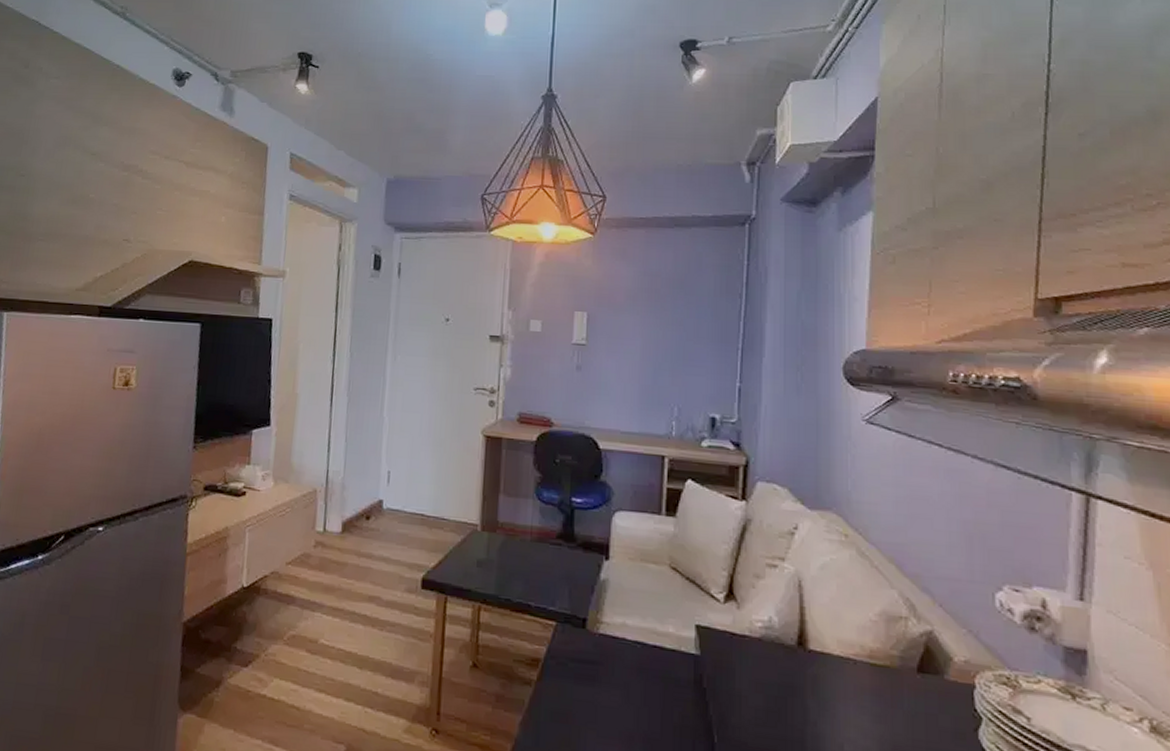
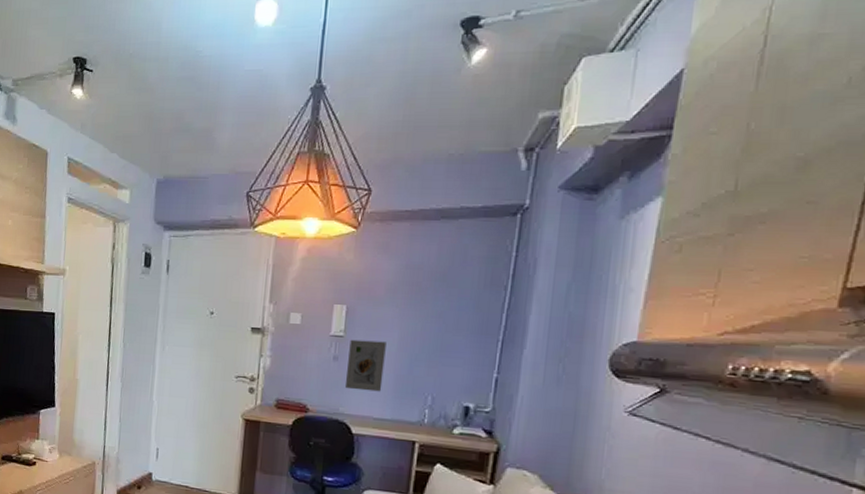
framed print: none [589,348,629,403] -> present [344,339,386,392]

